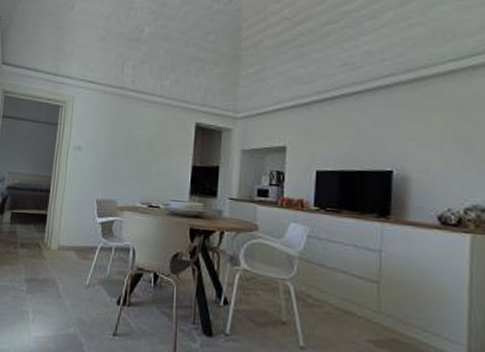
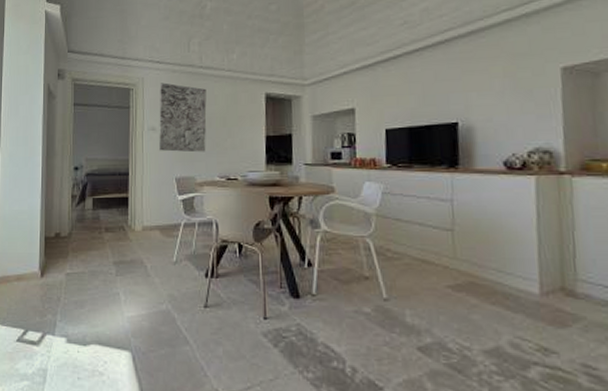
wall art: none [83,103,136,177] -> present [159,82,207,153]

